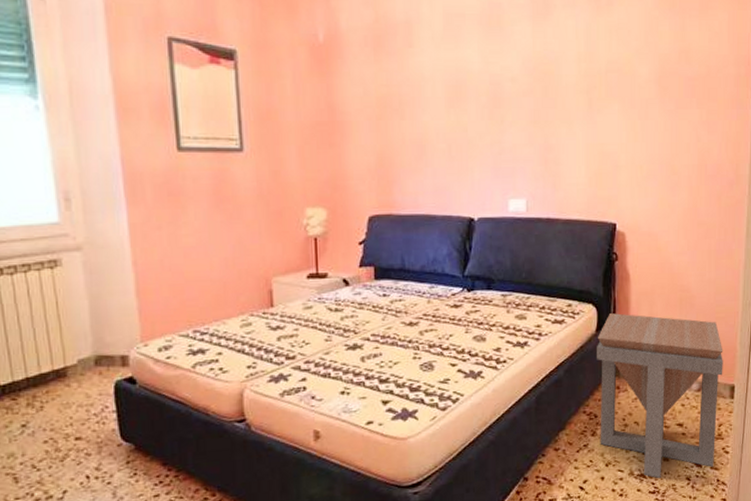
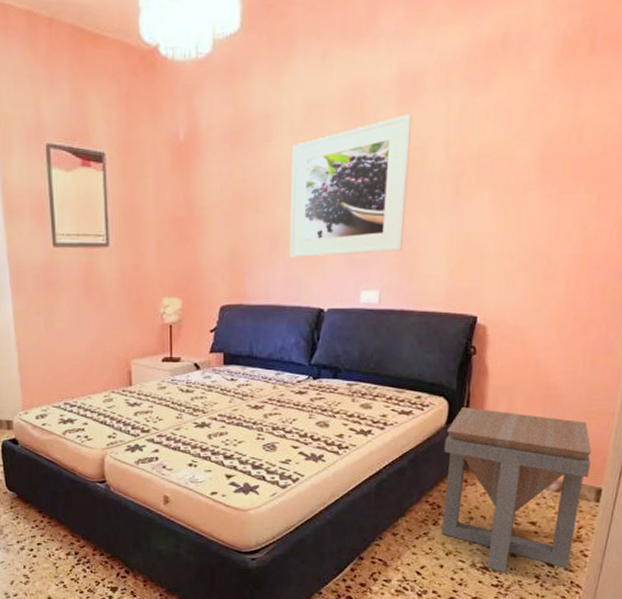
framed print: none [435,29,546,166] -> present [289,114,413,258]

